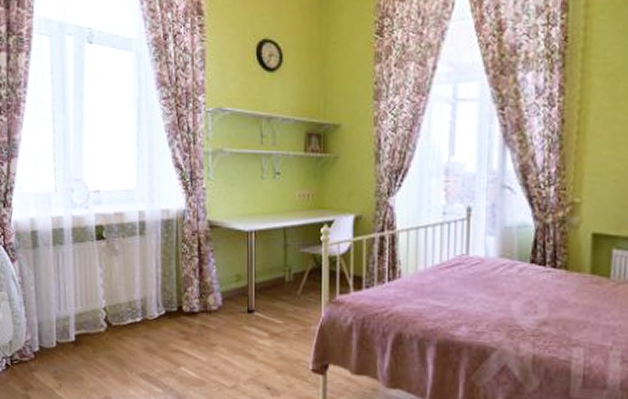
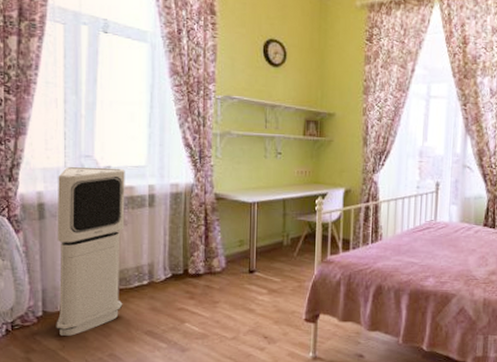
air purifier: none [49,191,117,374] -> present [56,166,125,336]

